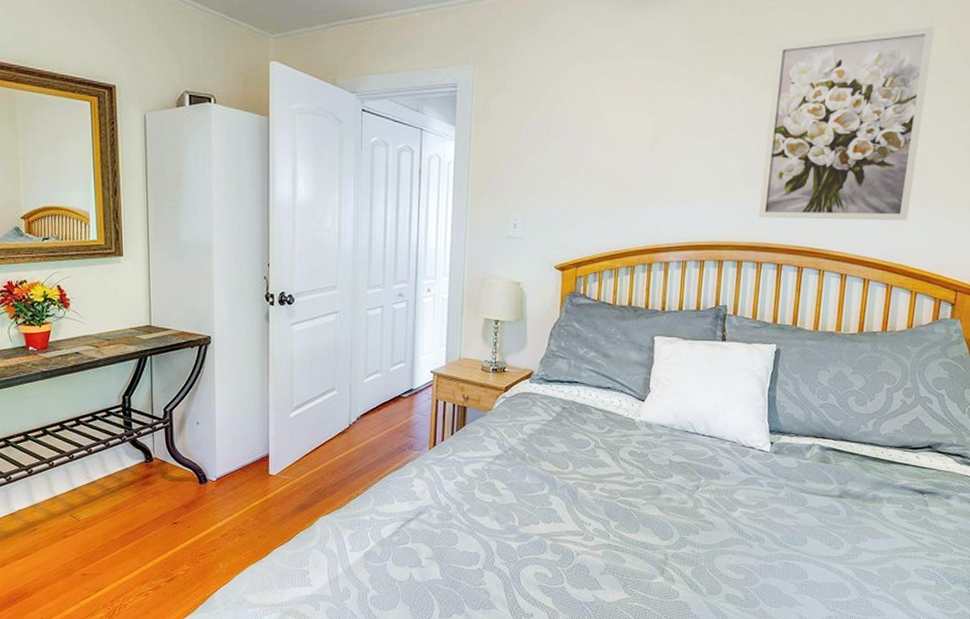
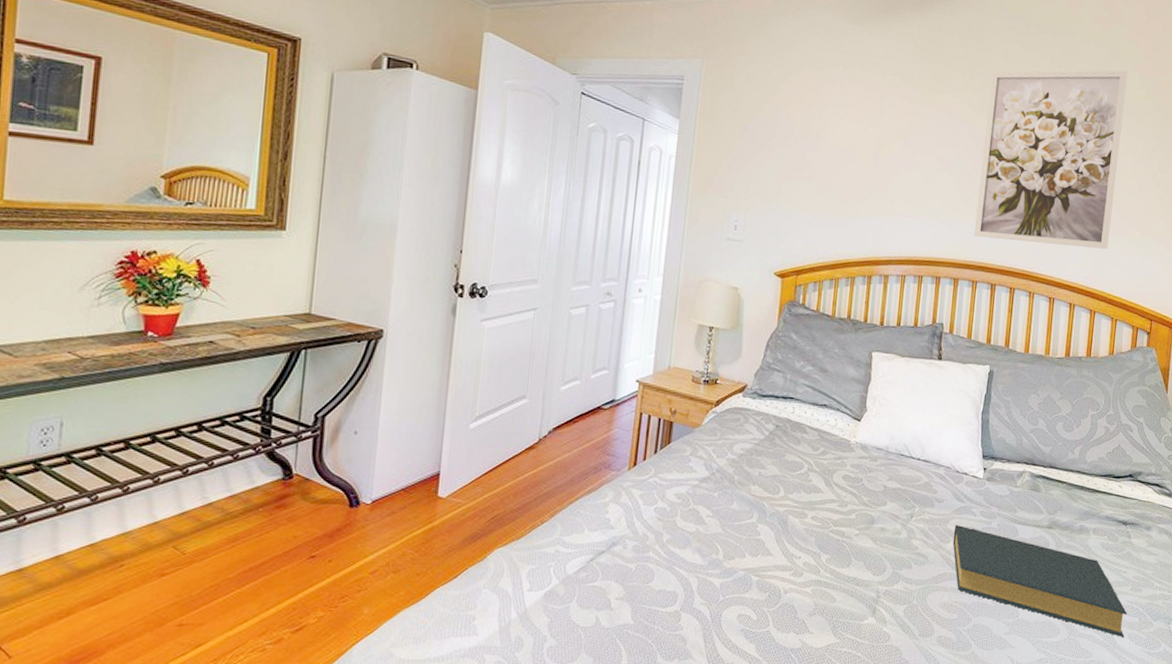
hardback book: none [739,494,923,599] -> present [952,524,1127,638]

